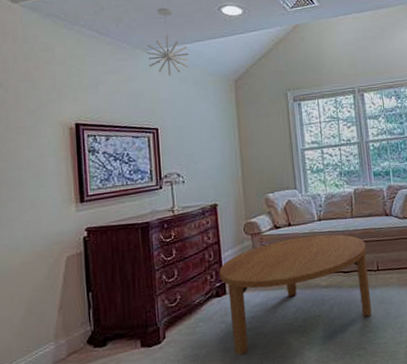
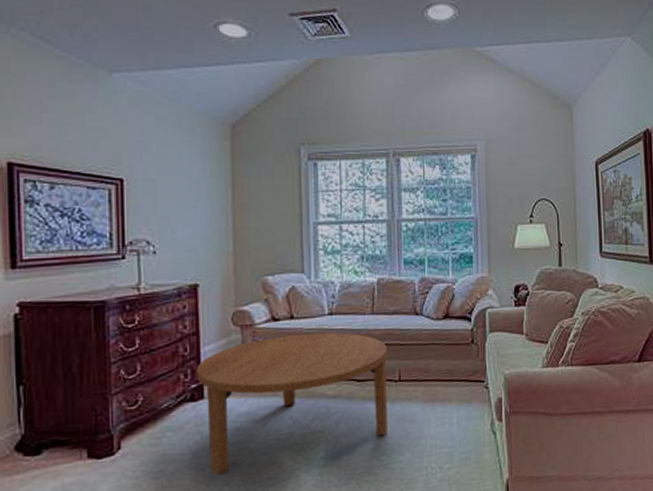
pendant light: present [147,7,189,76] -> none [112,15,170,110]

